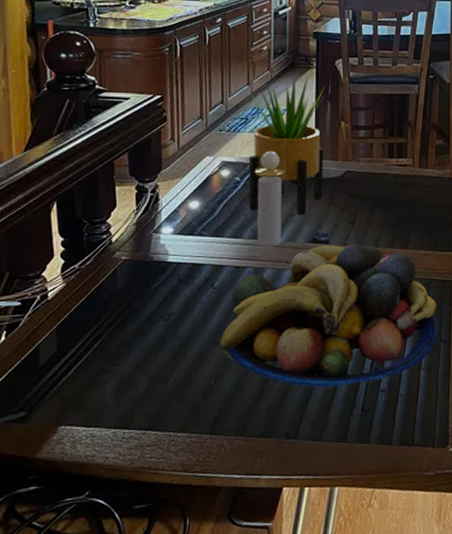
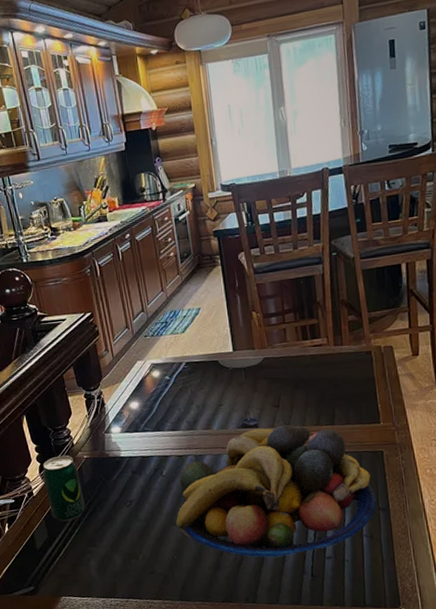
beverage can: none [64,254,113,333] -> present [42,455,85,522]
potted plant: present [248,75,325,216] -> none [164,273,245,406]
perfume bottle: present [254,151,285,247] -> none [181,348,214,436]

